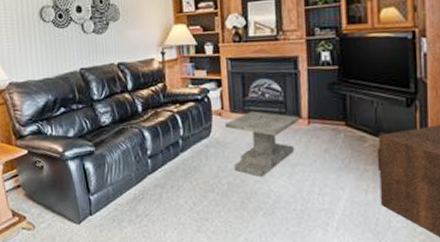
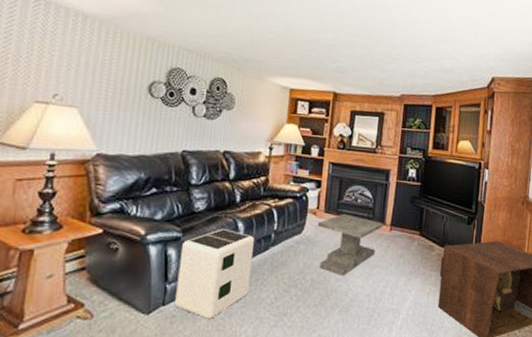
air purifier: none [96,139,166,226] -> present [175,229,255,319]

